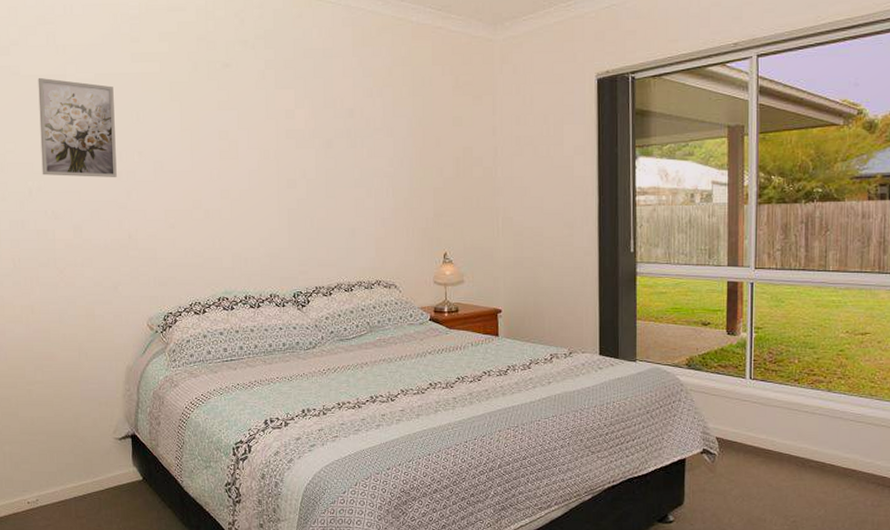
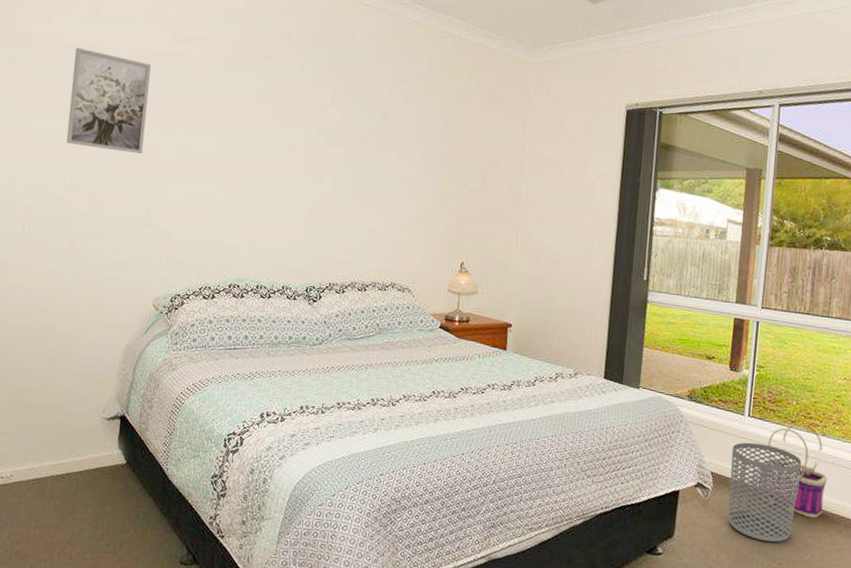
waste bin: none [735,405,808,502] -> present [728,442,802,543]
basket: none [766,380,837,474] -> present [758,423,828,519]

